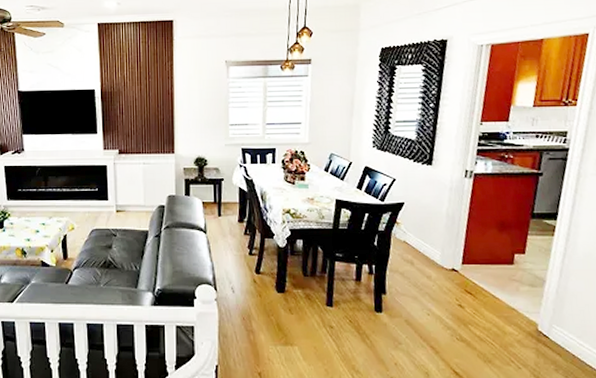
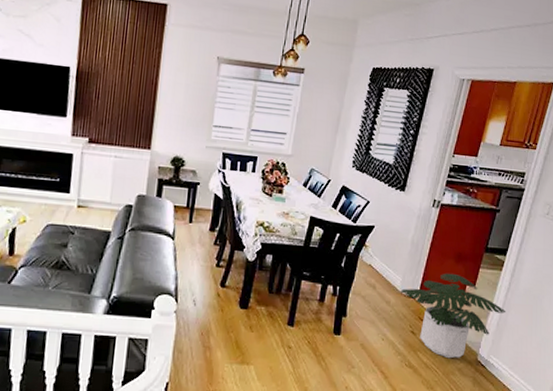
potted plant: none [442,243,565,331] -> present [401,273,506,359]

